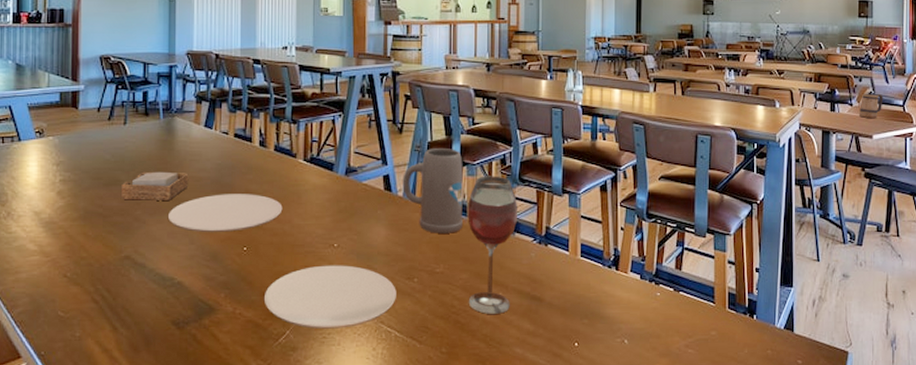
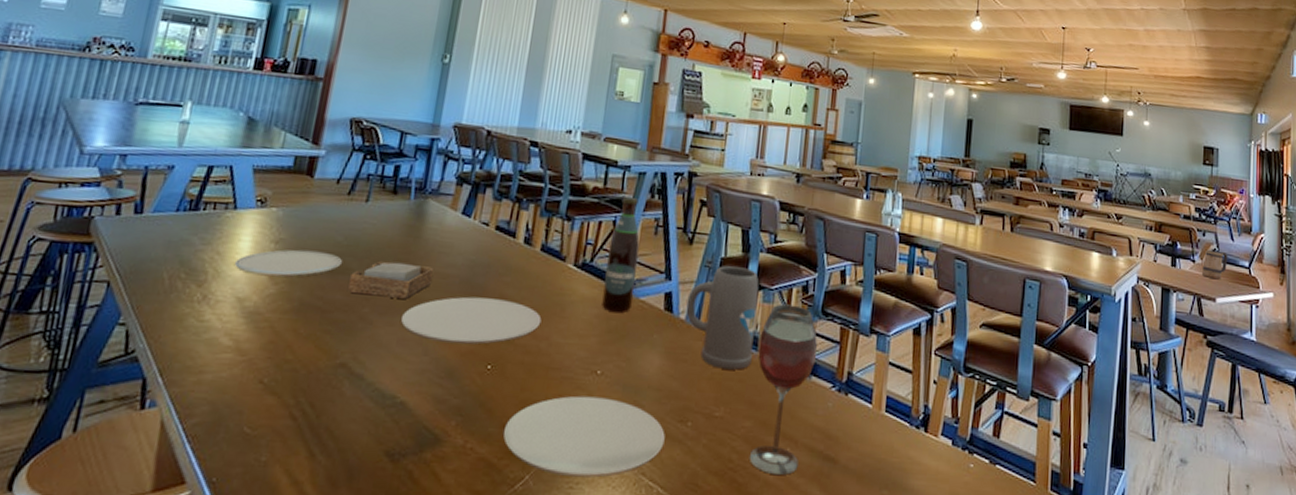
plate: none [27,169,114,192] -> present [233,249,343,278]
bottle: none [331,99,358,195] -> present [602,197,640,313]

